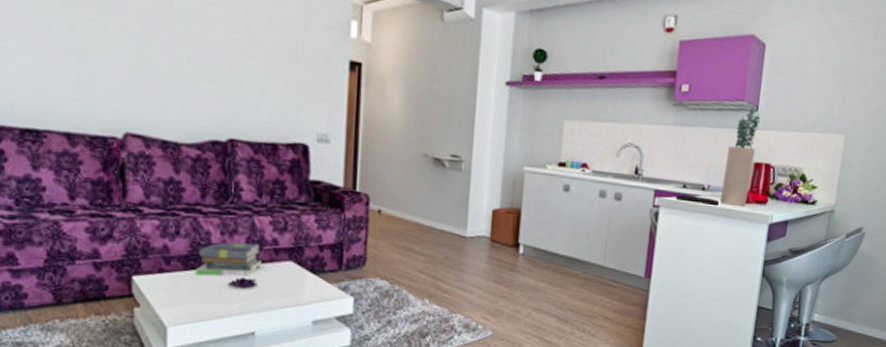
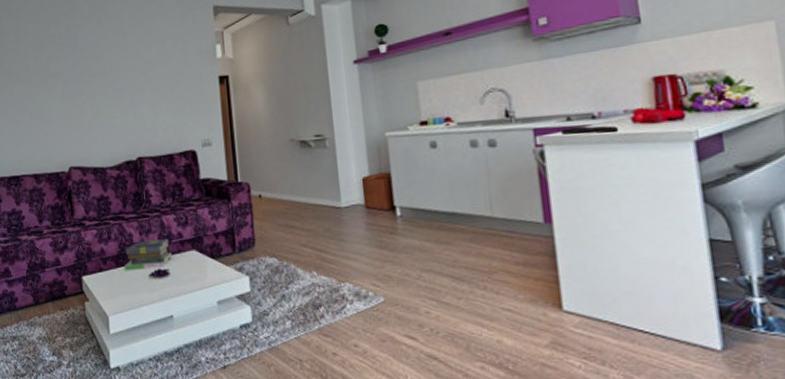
vase: present [720,107,760,206] -> none [613,20,656,129]

